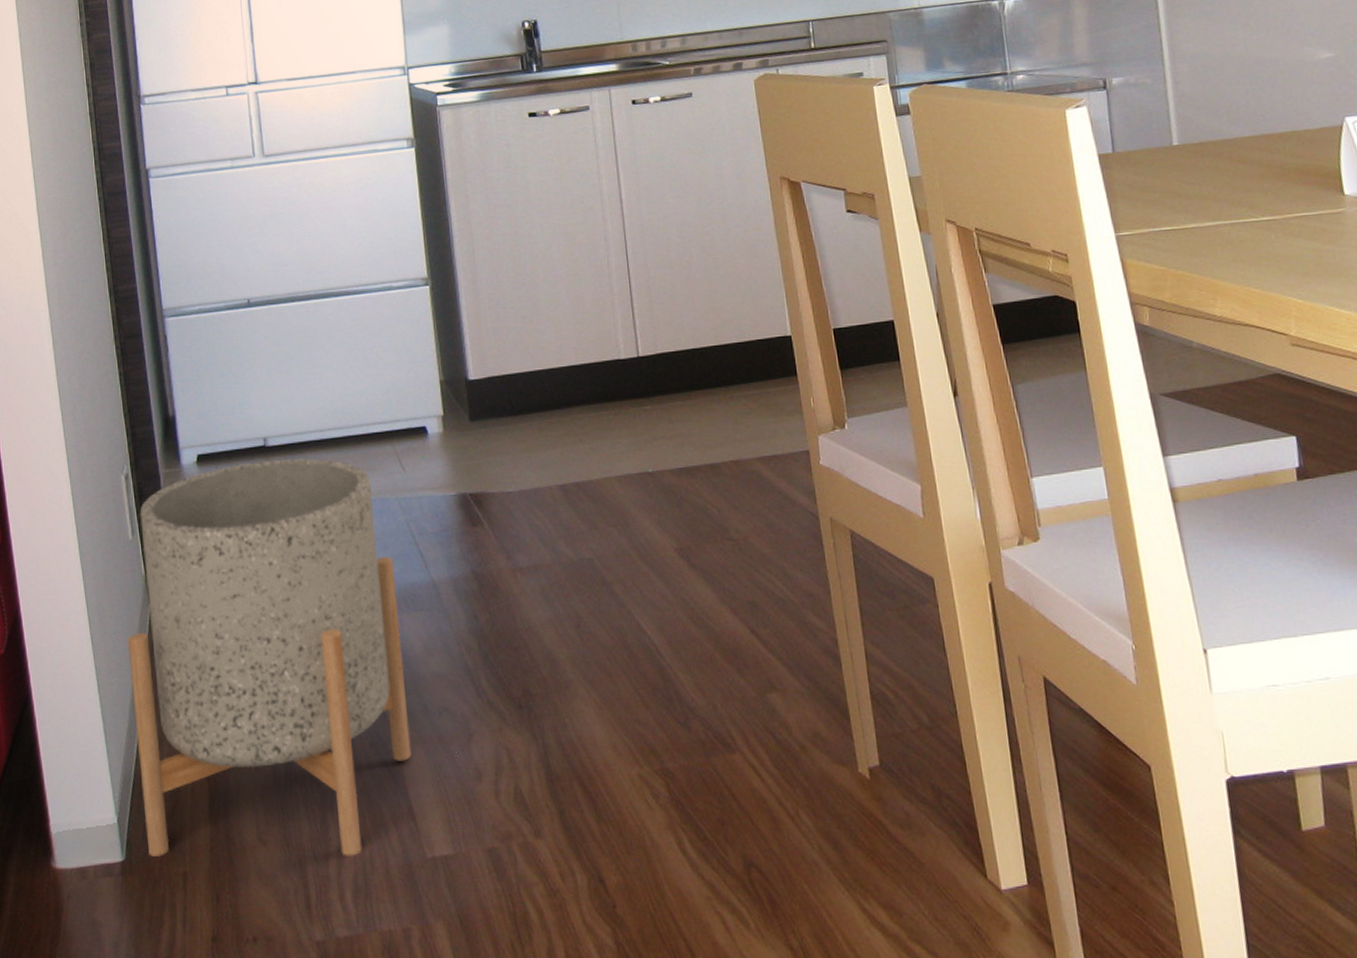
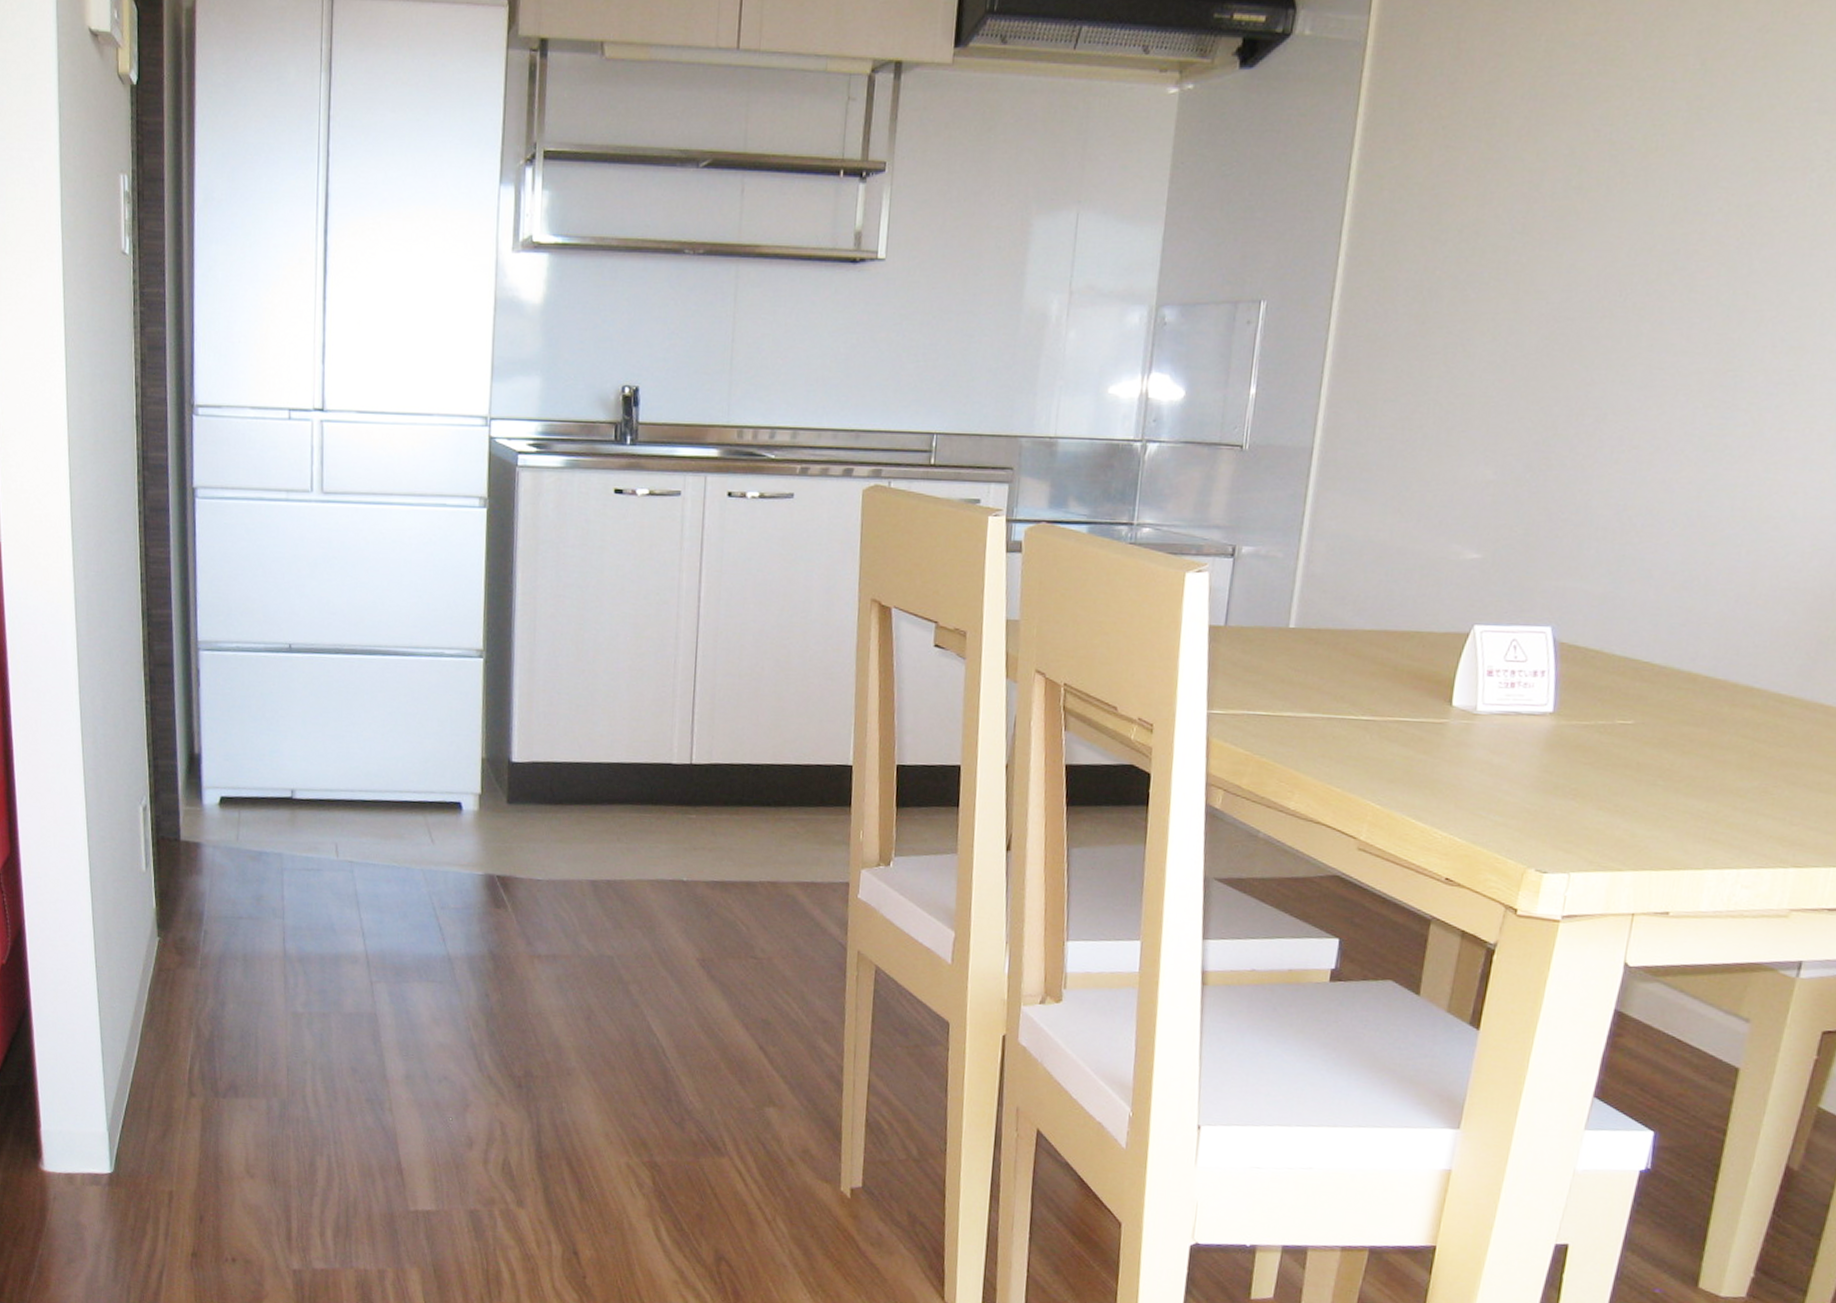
planter: present [127,458,412,857] -> none [131,812,412,1199]

